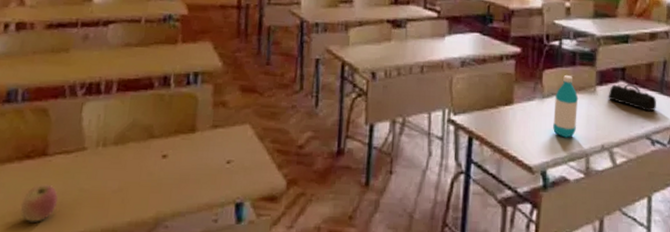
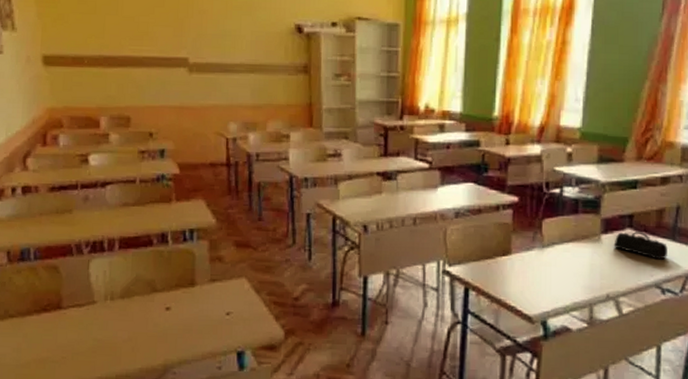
apple: present [20,184,58,222] -> none [43,334,75,368]
water bottle: present [553,74,579,138] -> none [554,223,582,288]

